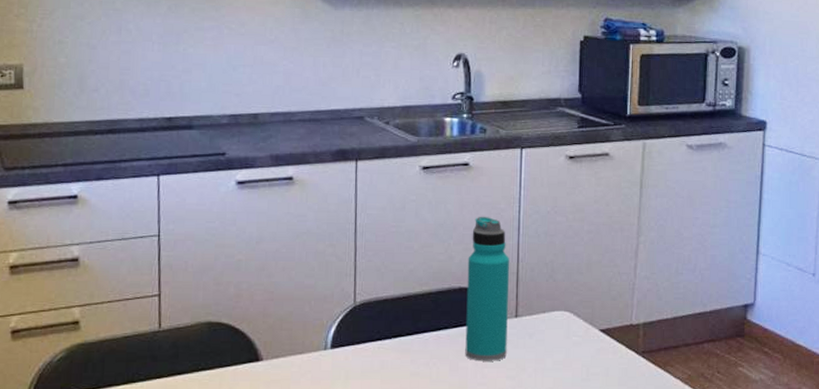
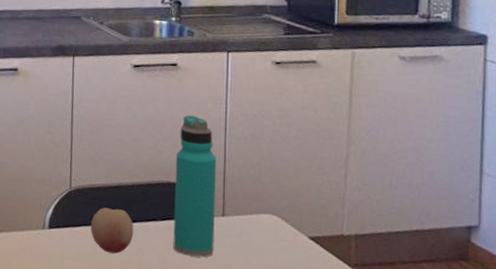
fruit: none [377,320,424,367] -> present [90,208,134,254]

